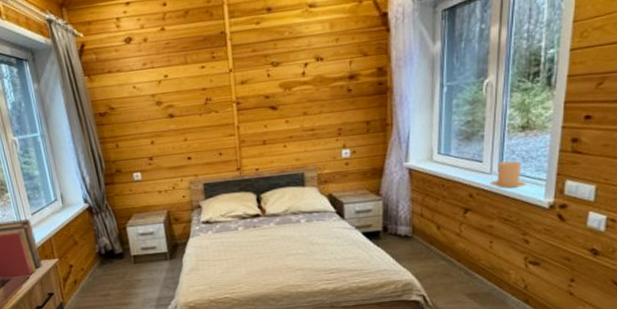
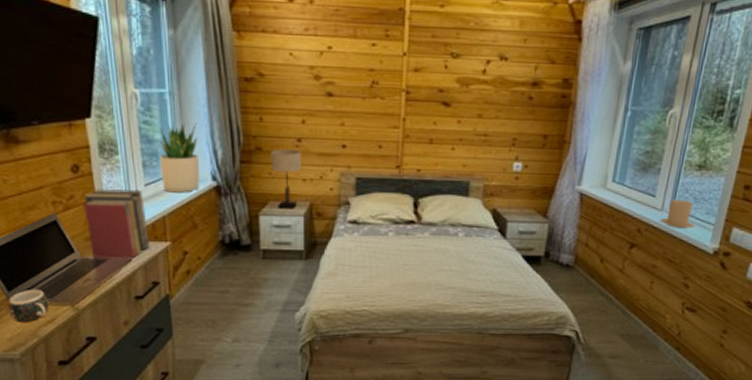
planter: none [37,156,75,218] -> present [158,122,199,193]
table lamp: none [128,167,157,219] -> present [270,148,302,209]

